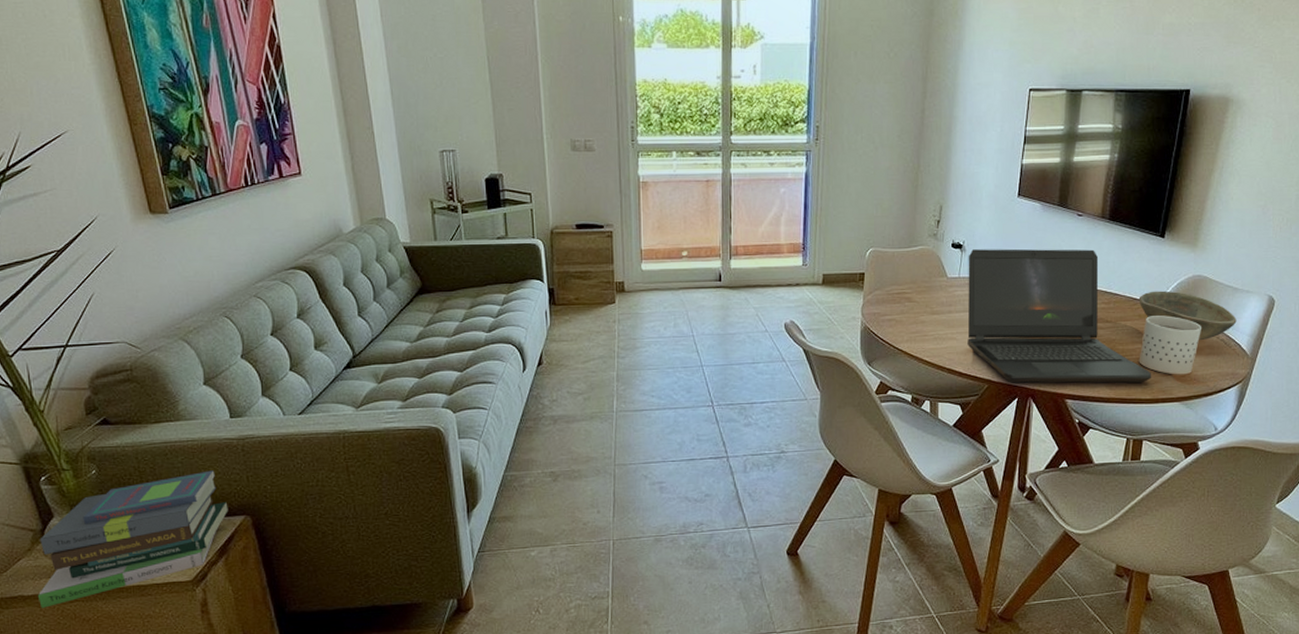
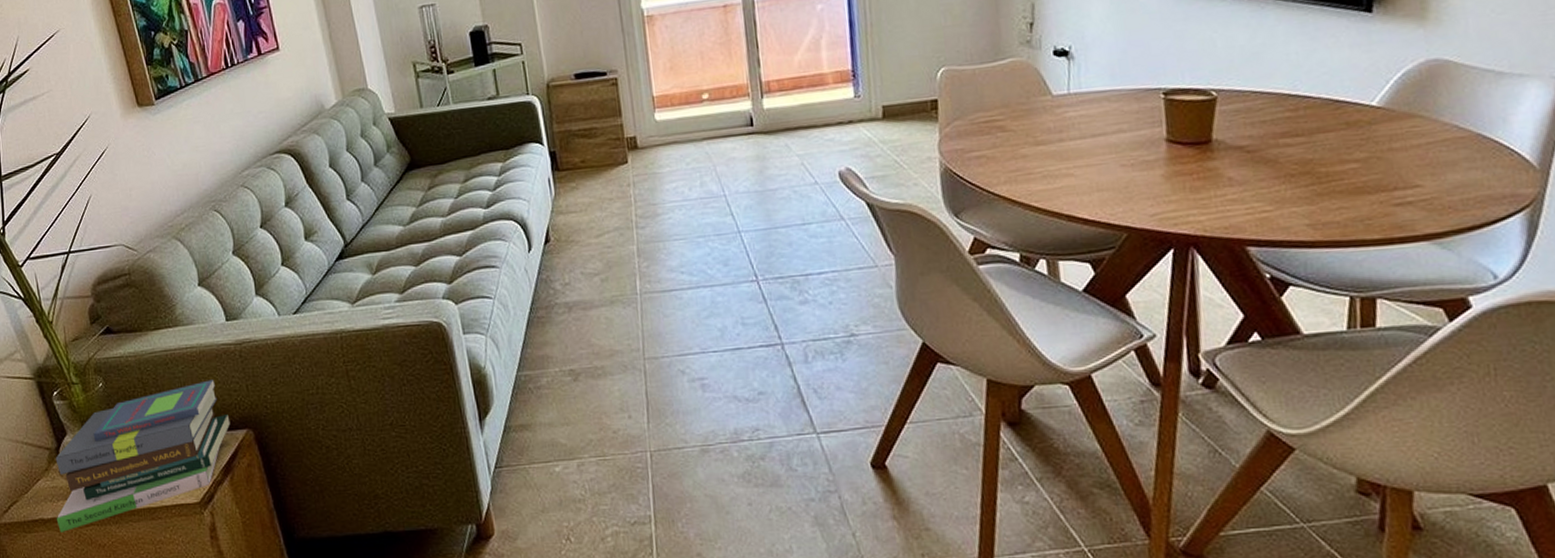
laptop computer: present [967,249,1152,383] -> none [1078,39,1379,229]
bowl: present [1138,290,1237,341] -> none [1342,85,1509,152]
mug: present [1139,315,1201,375] -> none [1353,119,1451,203]

